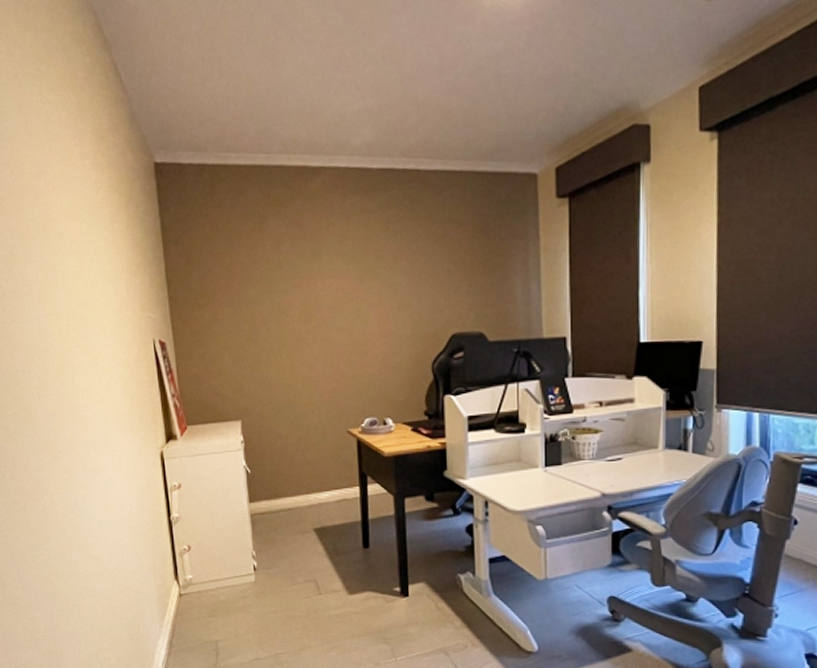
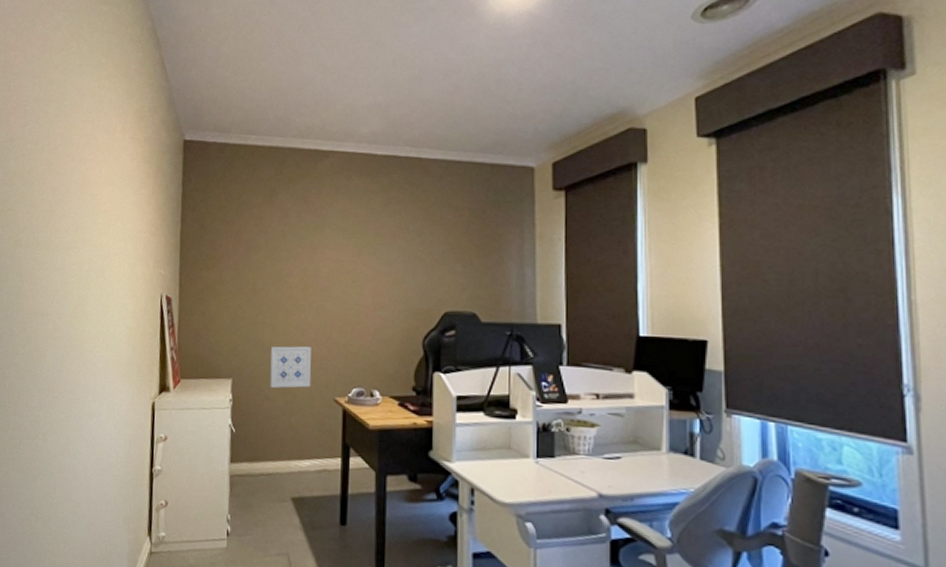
wall art: none [278,381,323,425] -> present [270,346,312,388]

